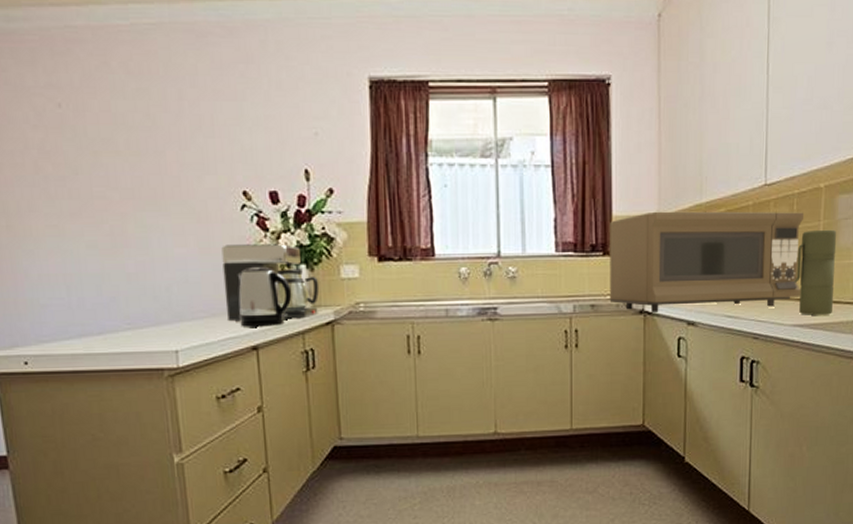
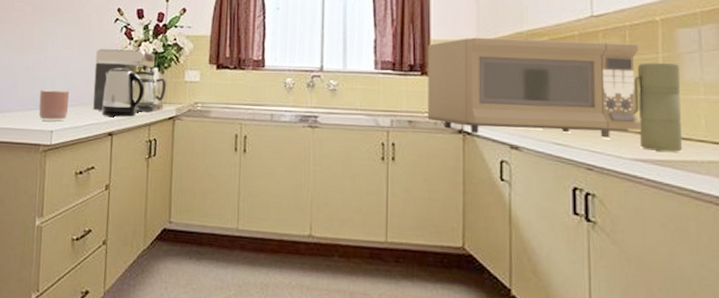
mug: none [152,299,195,339] -> present [38,89,70,122]

